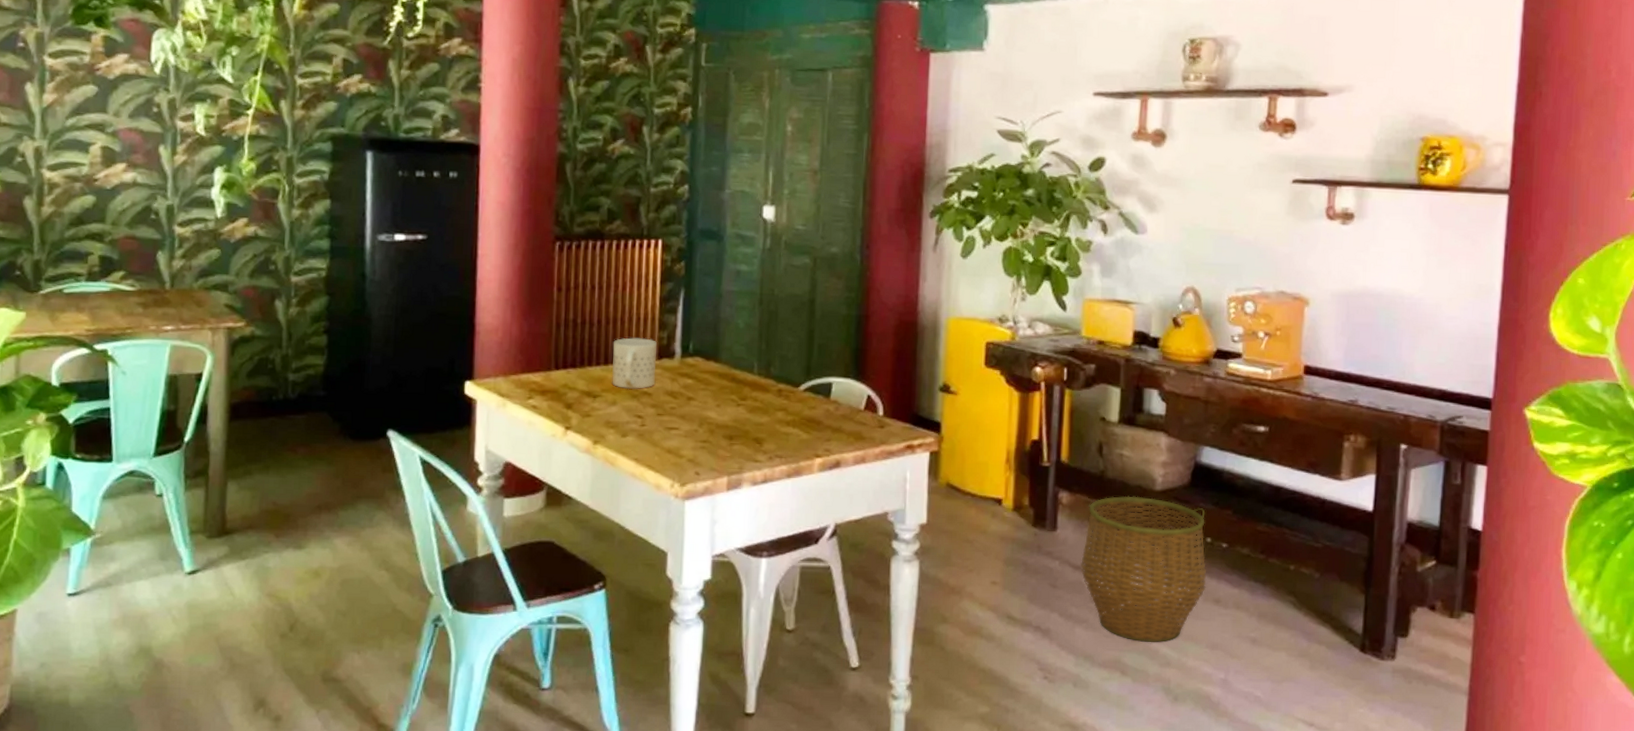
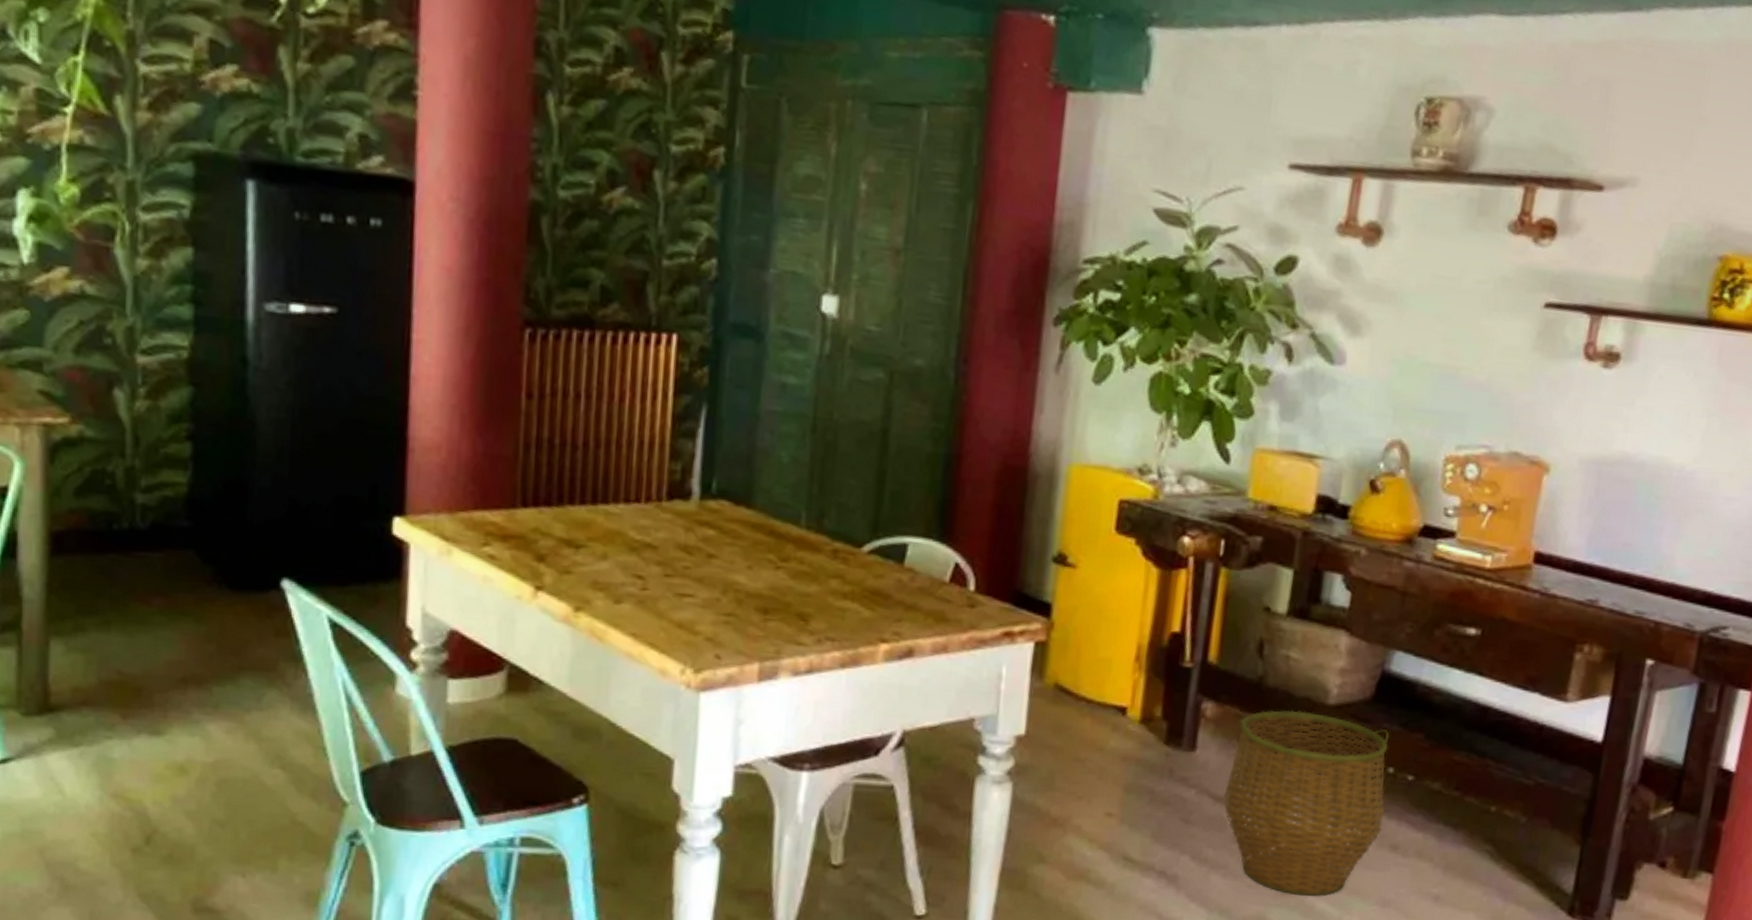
mug: present [611,337,658,390] -> none [601,468,667,540]

